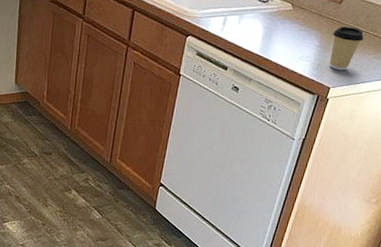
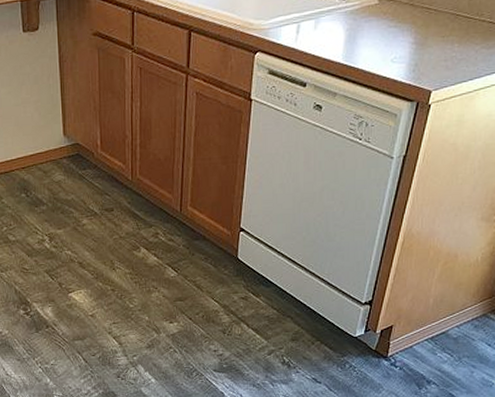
coffee cup: present [330,26,364,71] -> none [429,14,469,69]

